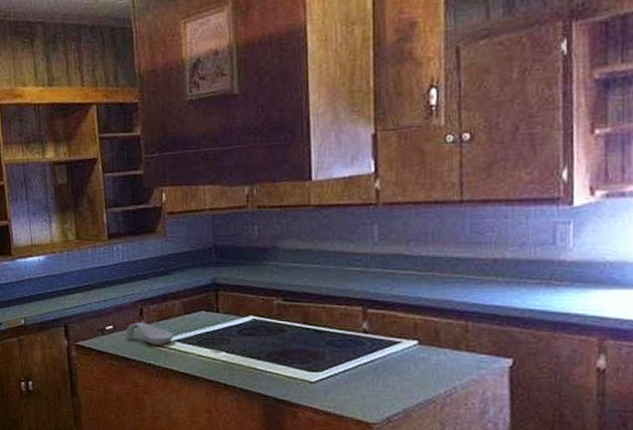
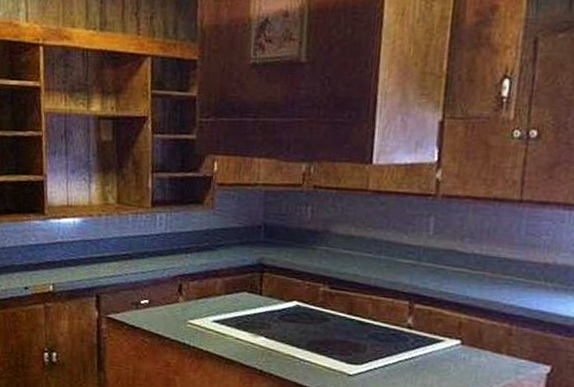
spoon rest: present [124,323,174,345] -> none [160,299,213,325]

